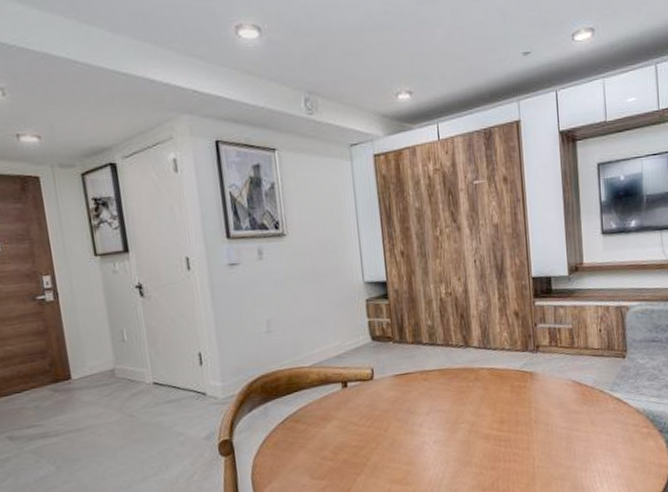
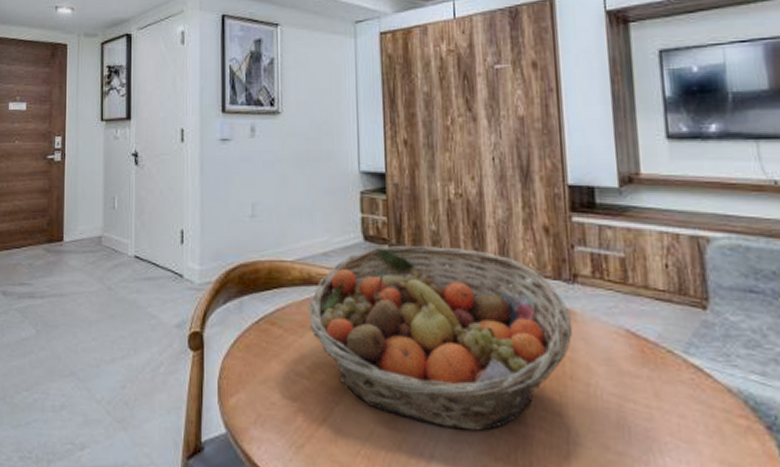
fruit basket: none [327,336,537,476] -> present [308,246,573,431]

